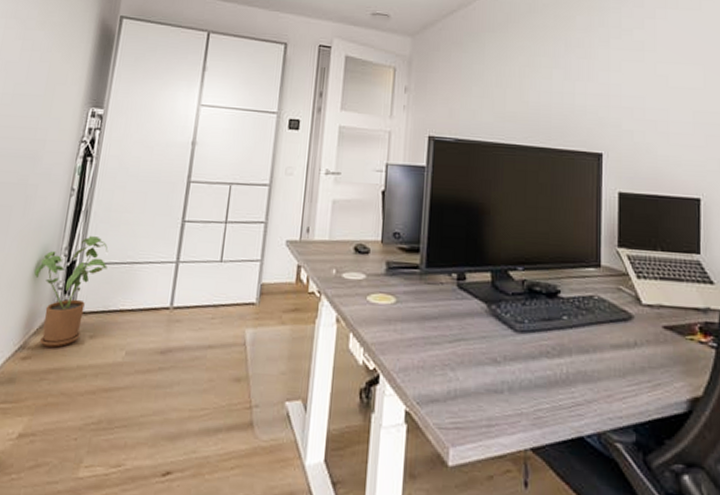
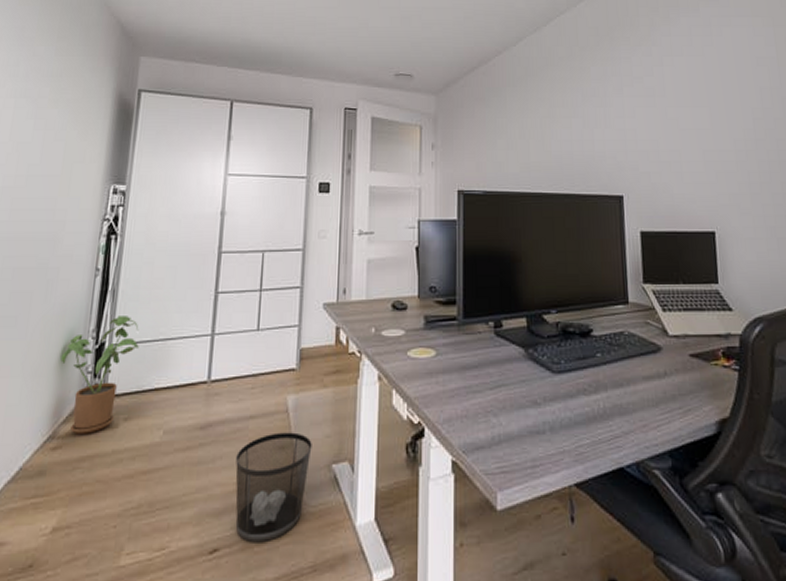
waste bin: none [188,364,267,471] -> present [235,432,312,543]

